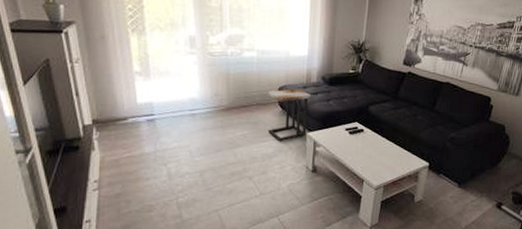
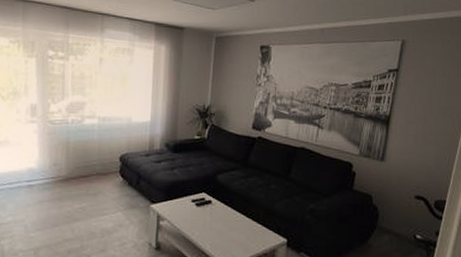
side table: present [267,88,311,142] -> none [107,156,155,215]

